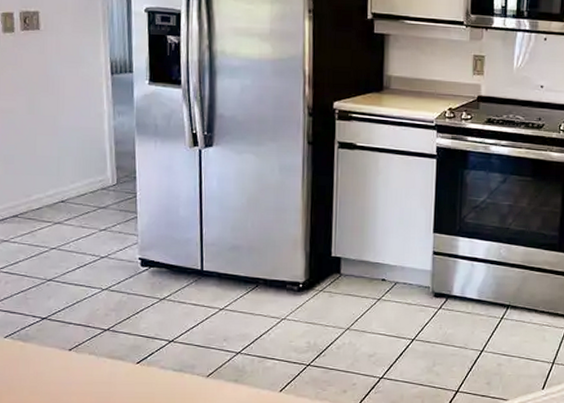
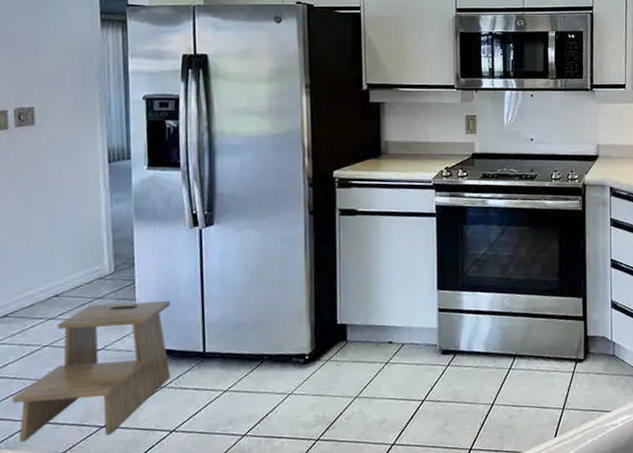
step stool: none [23,214,170,337] -> present [12,300,170,442]

